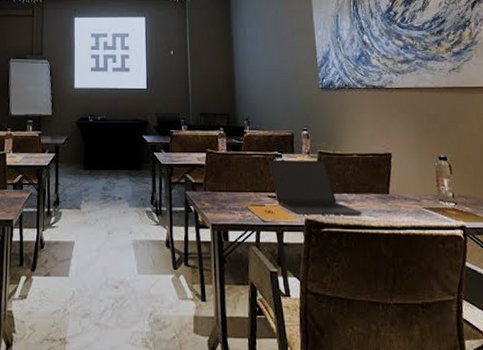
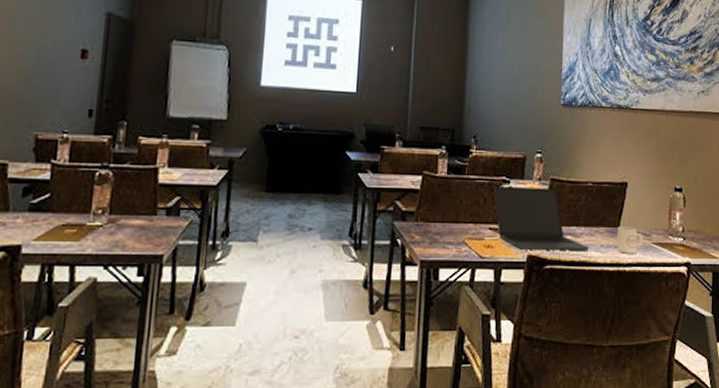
mug: none [386,193,415,218] -> present [616,226,644,254]

